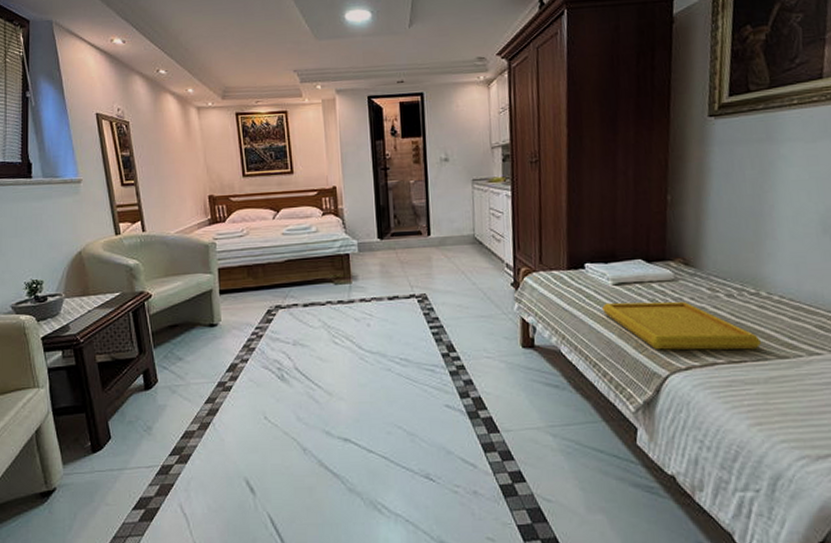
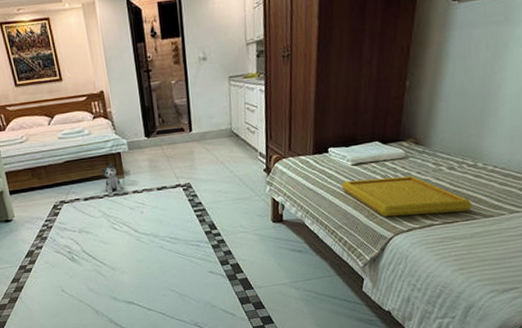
plush toy: none [325,265,349,301] -> present [100,163,123,194]

